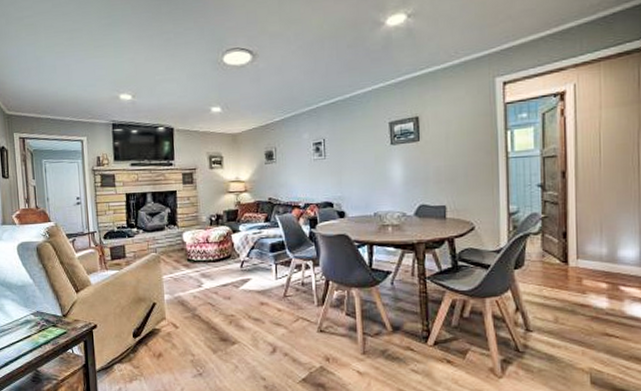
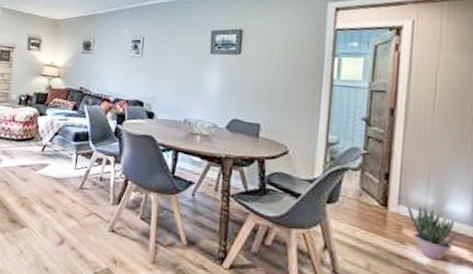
potted plant: none [584,256,630,303] -> present [406,205,458,261]

